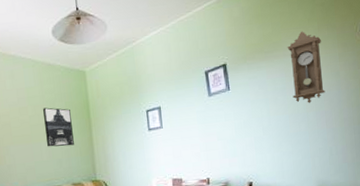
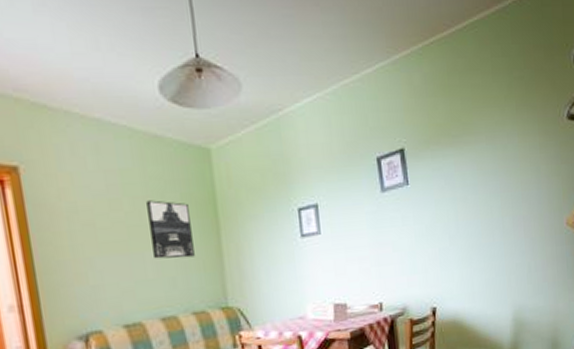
pendulum clock: present [287,31,325,104] -> none [479,111,524,206]

